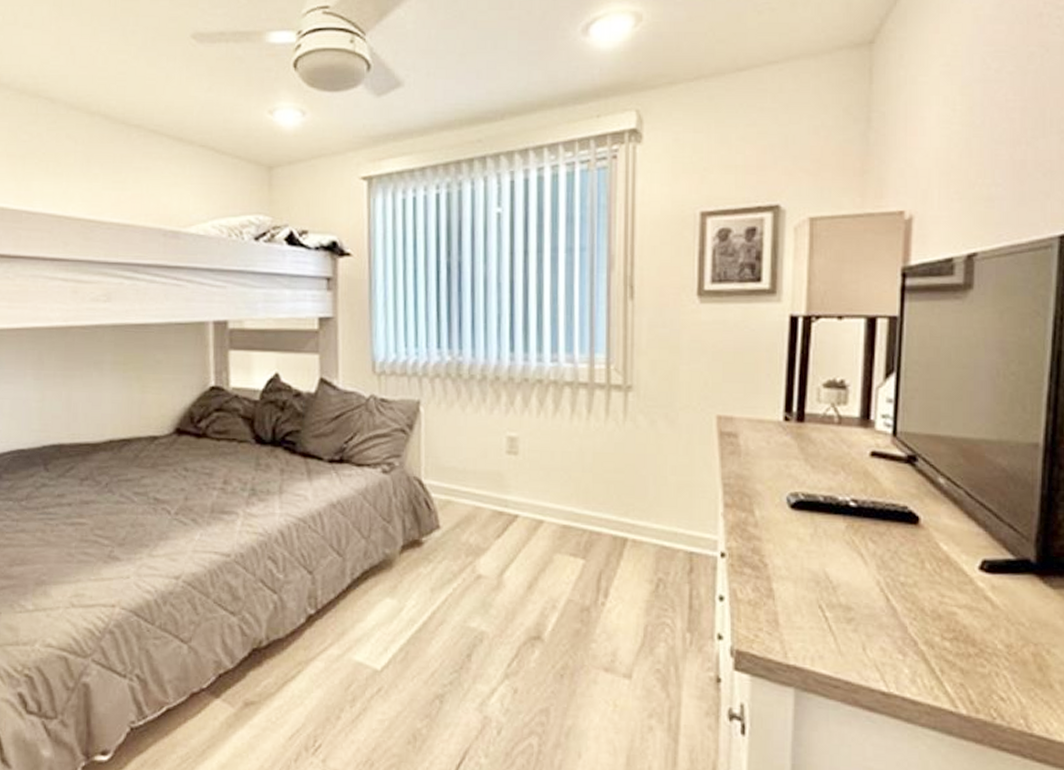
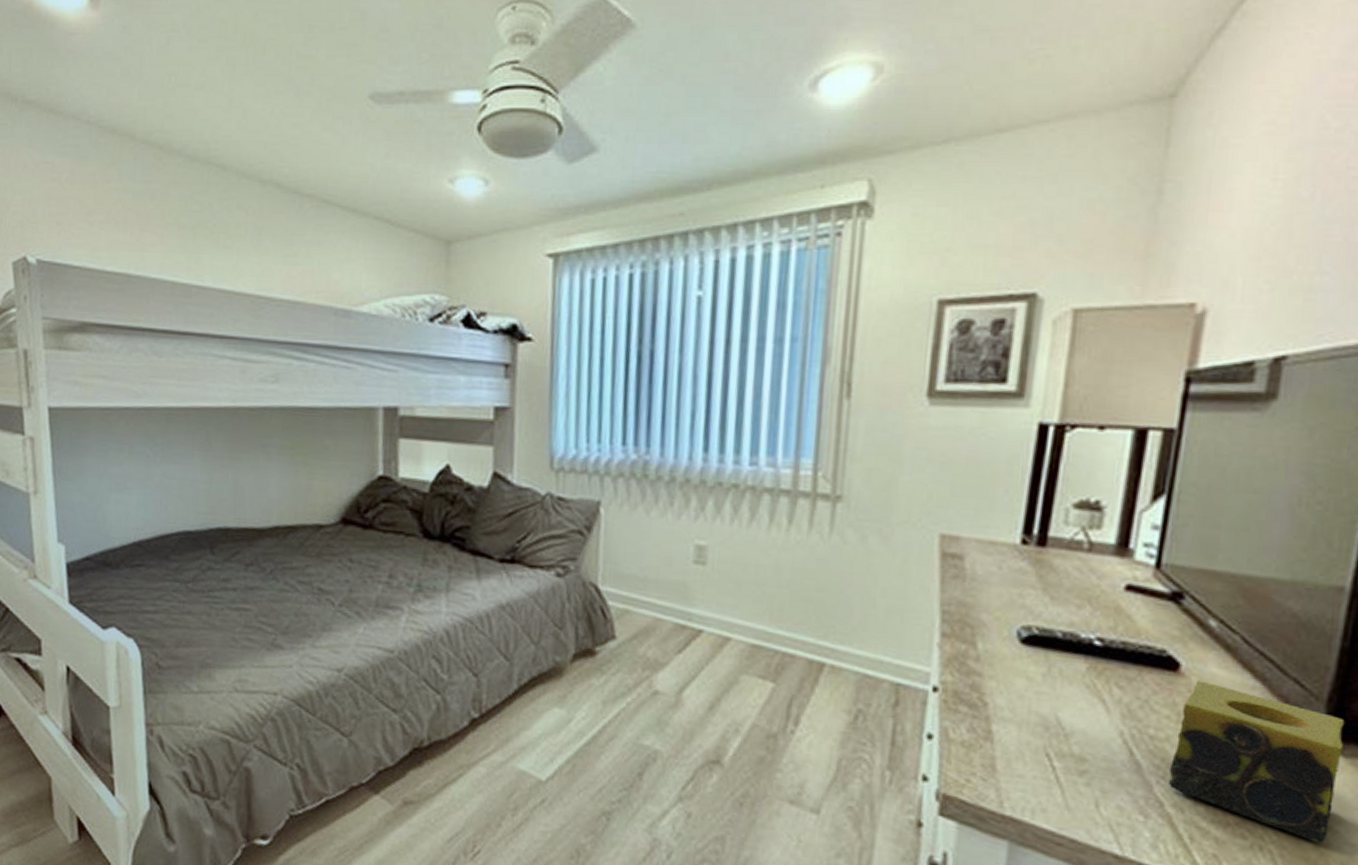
candle: none [919,531,1051,665] -> present [1169,680,1345,843]

